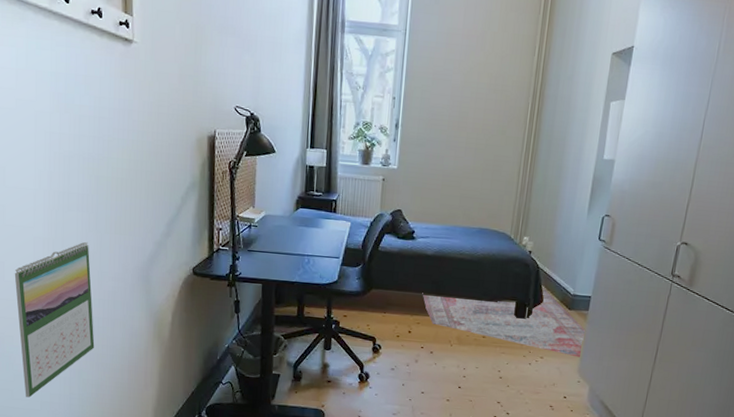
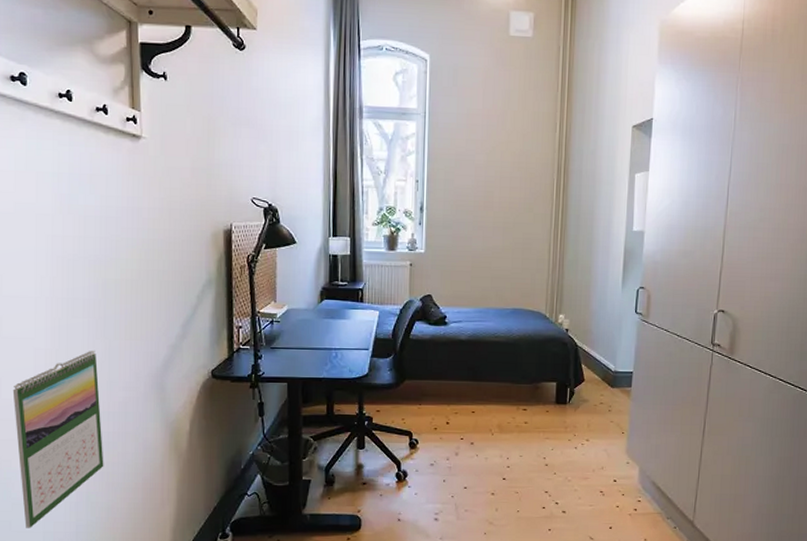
rug: present [422,285,587,358] -> none [458,364,632,437]

